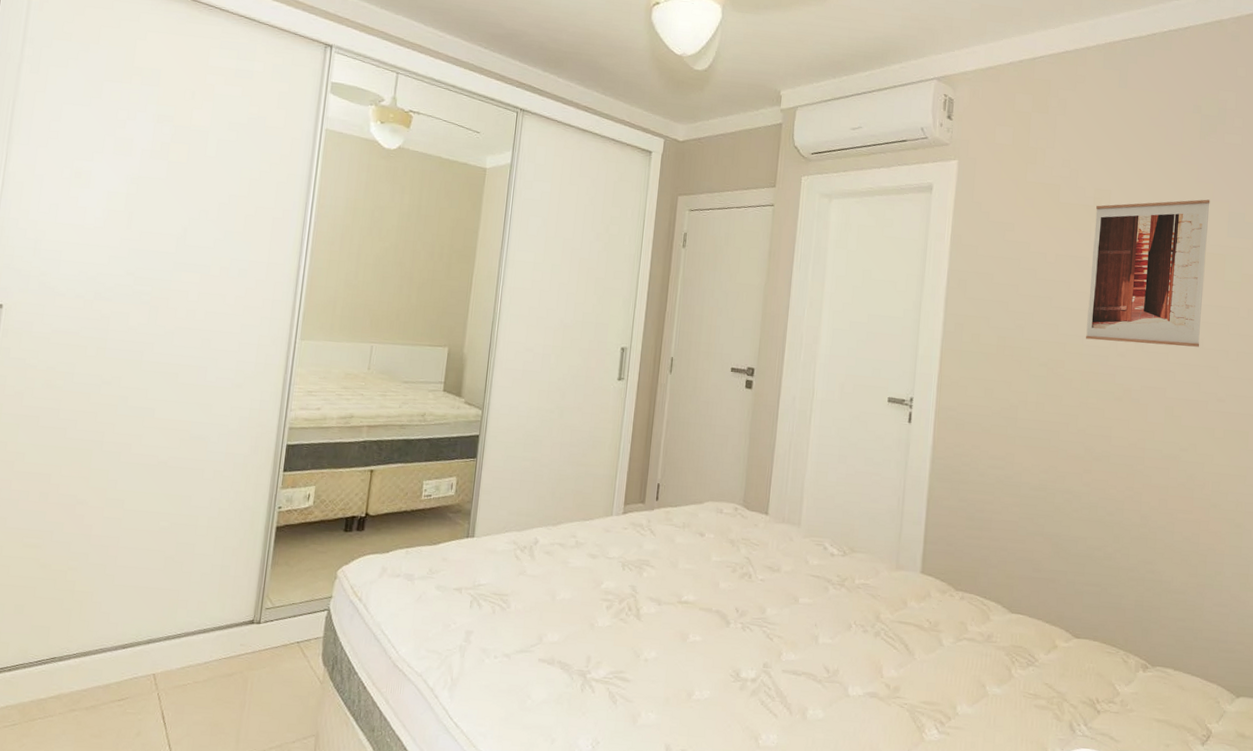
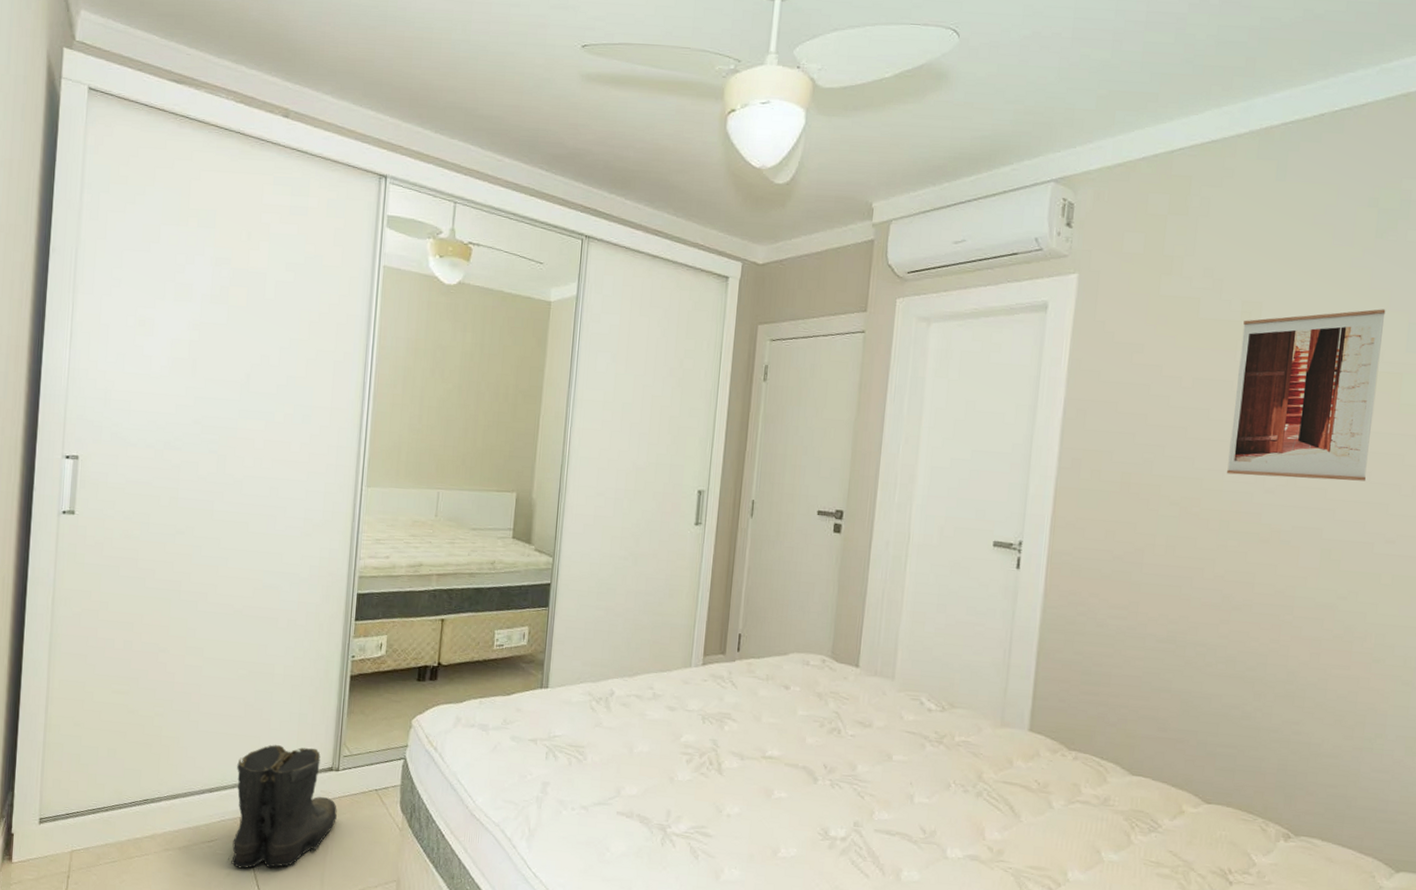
boots: none [139,598,257,728] -> present [228,744,337,869]

